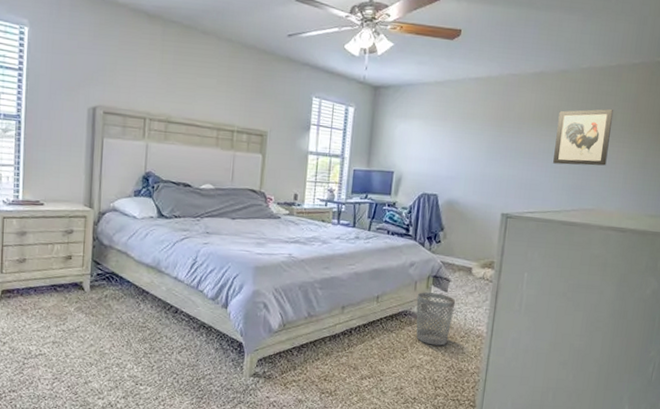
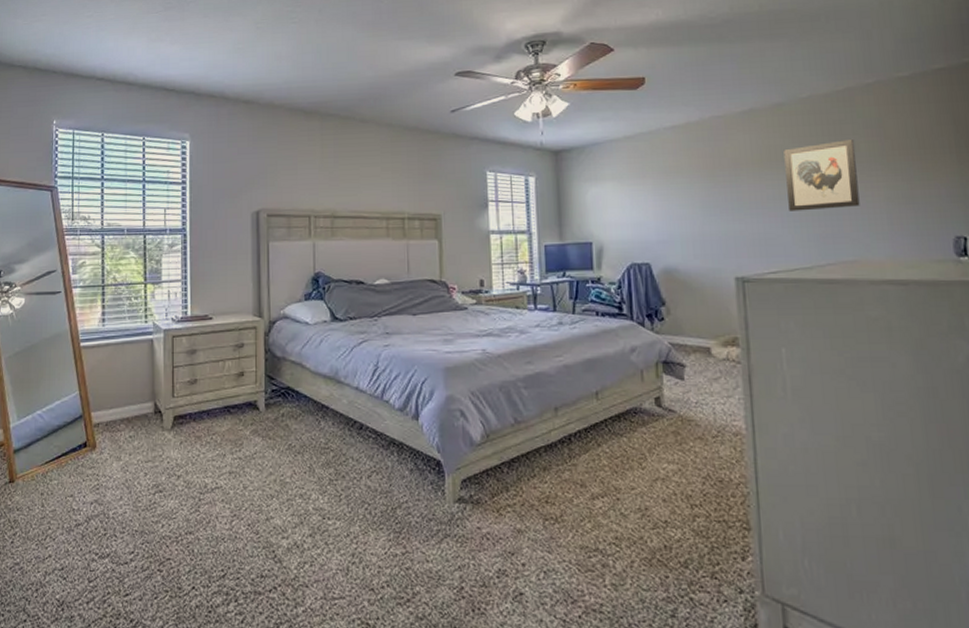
wastebasket: present [416,292,456,346] -> none [646,383,698,450]

